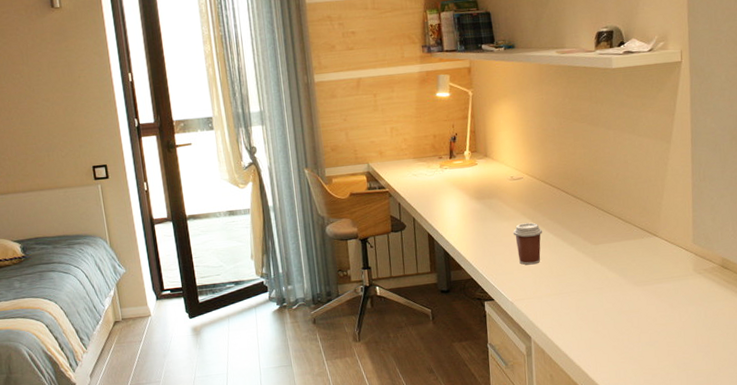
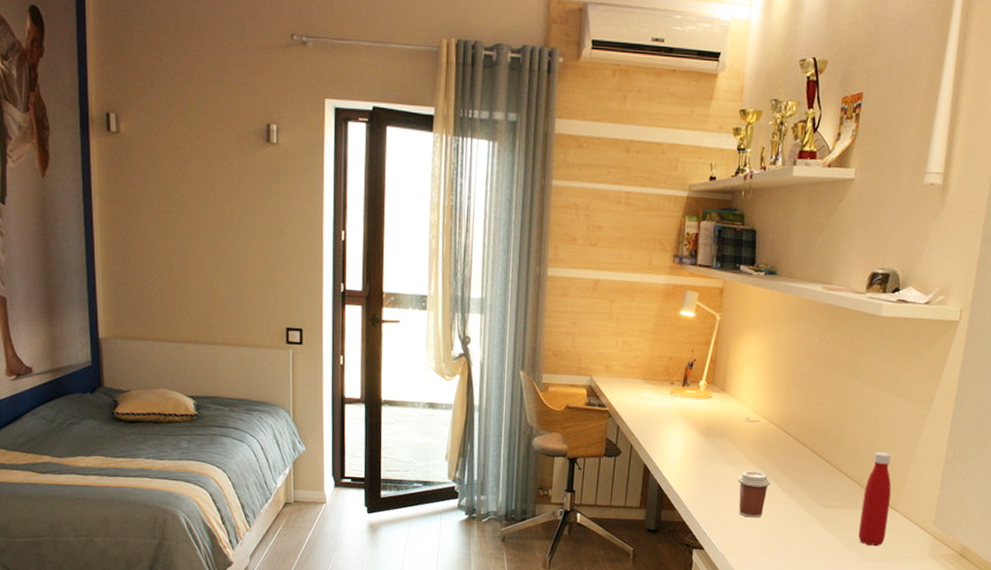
bottle: none [626,187,653,272] -> present [858,452,892,547]

